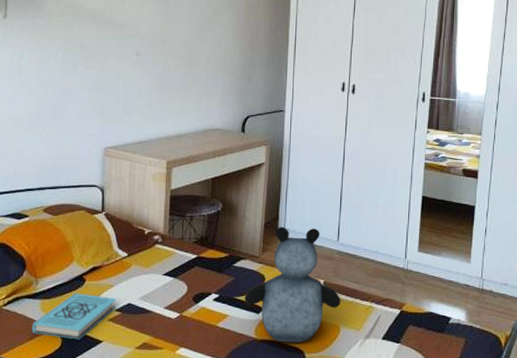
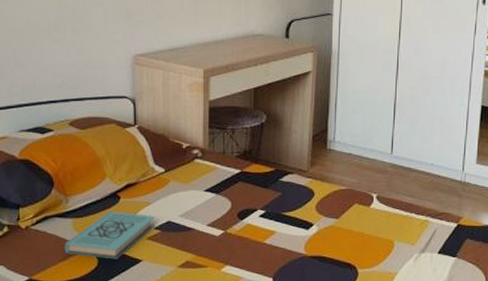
teddy bear: present [245,226,341,342] -> none [293,139,395,258]

